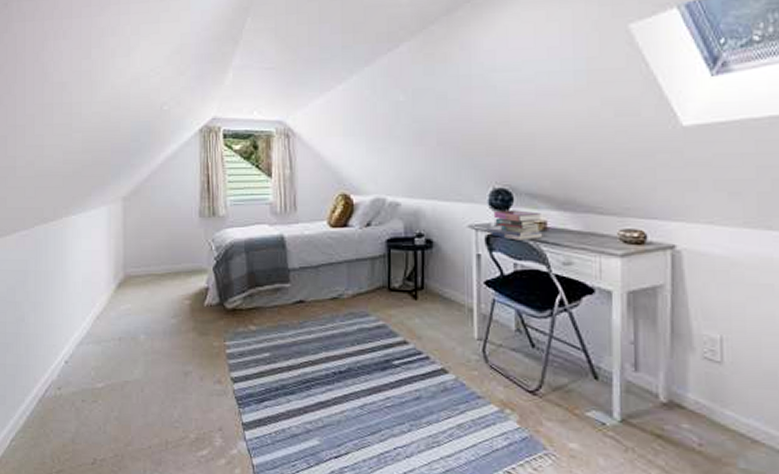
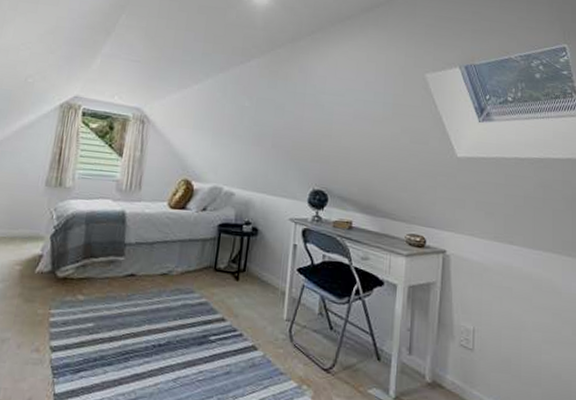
books: present [486,210,543,241] -> none [303,208,348,236]

